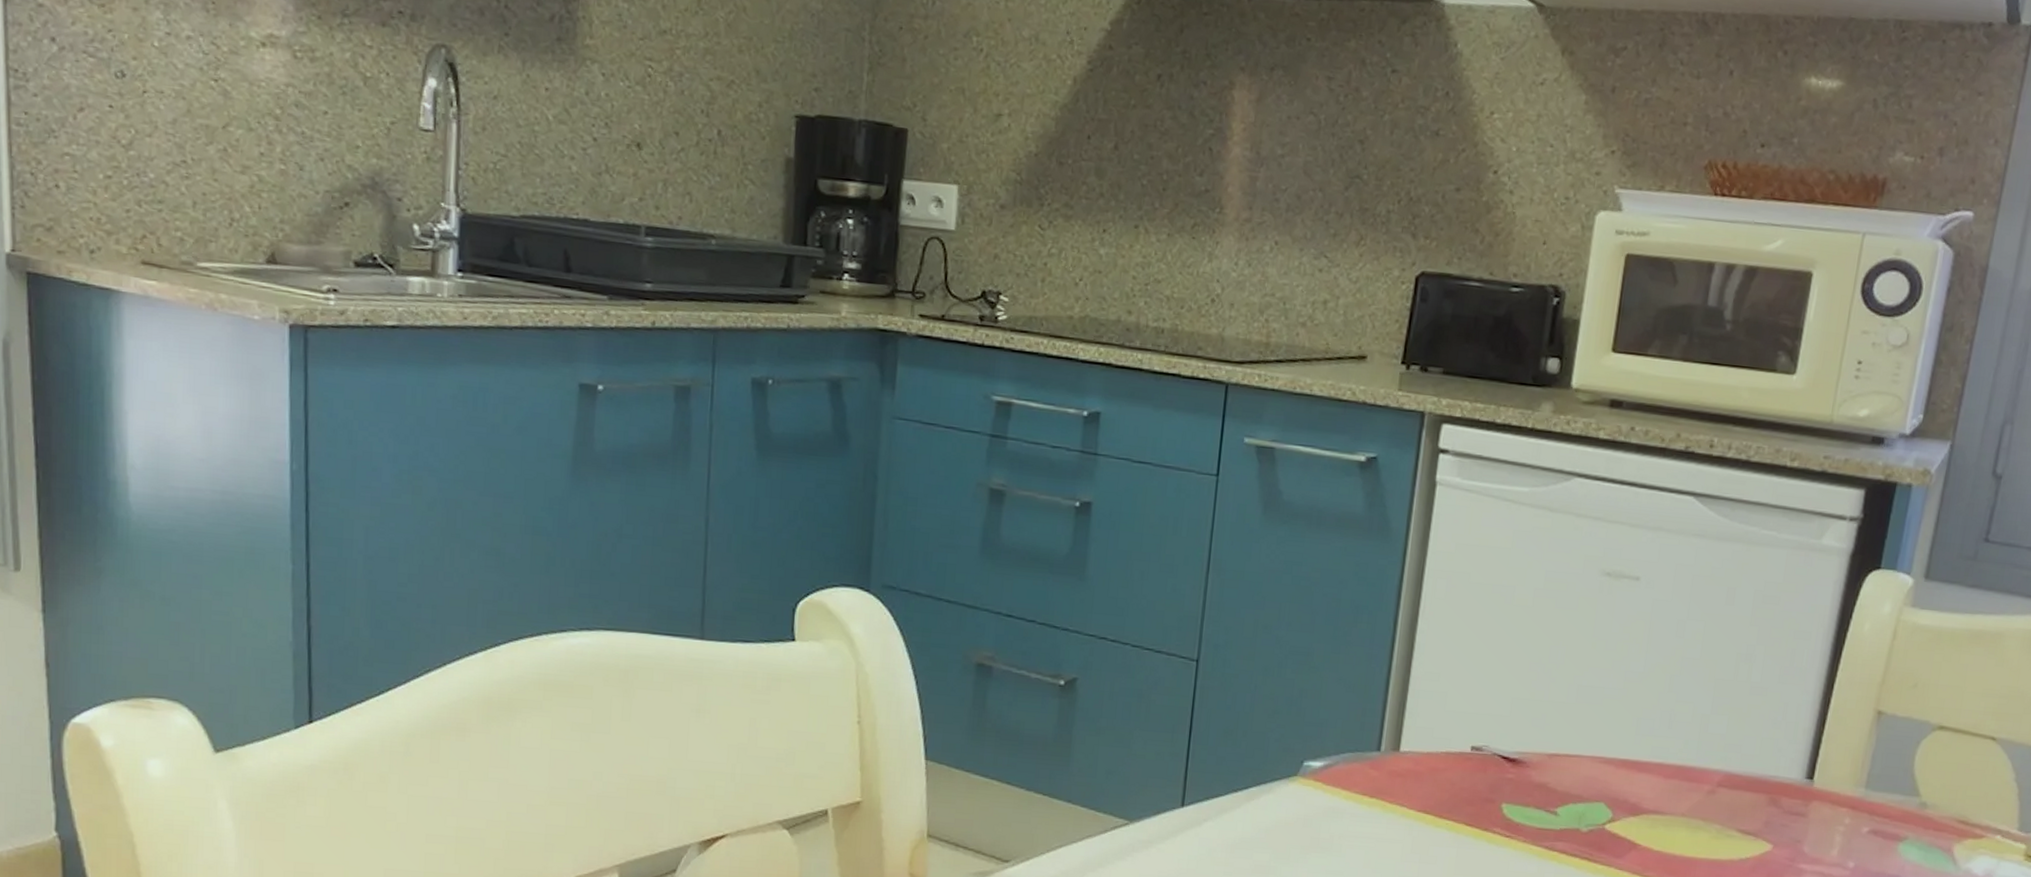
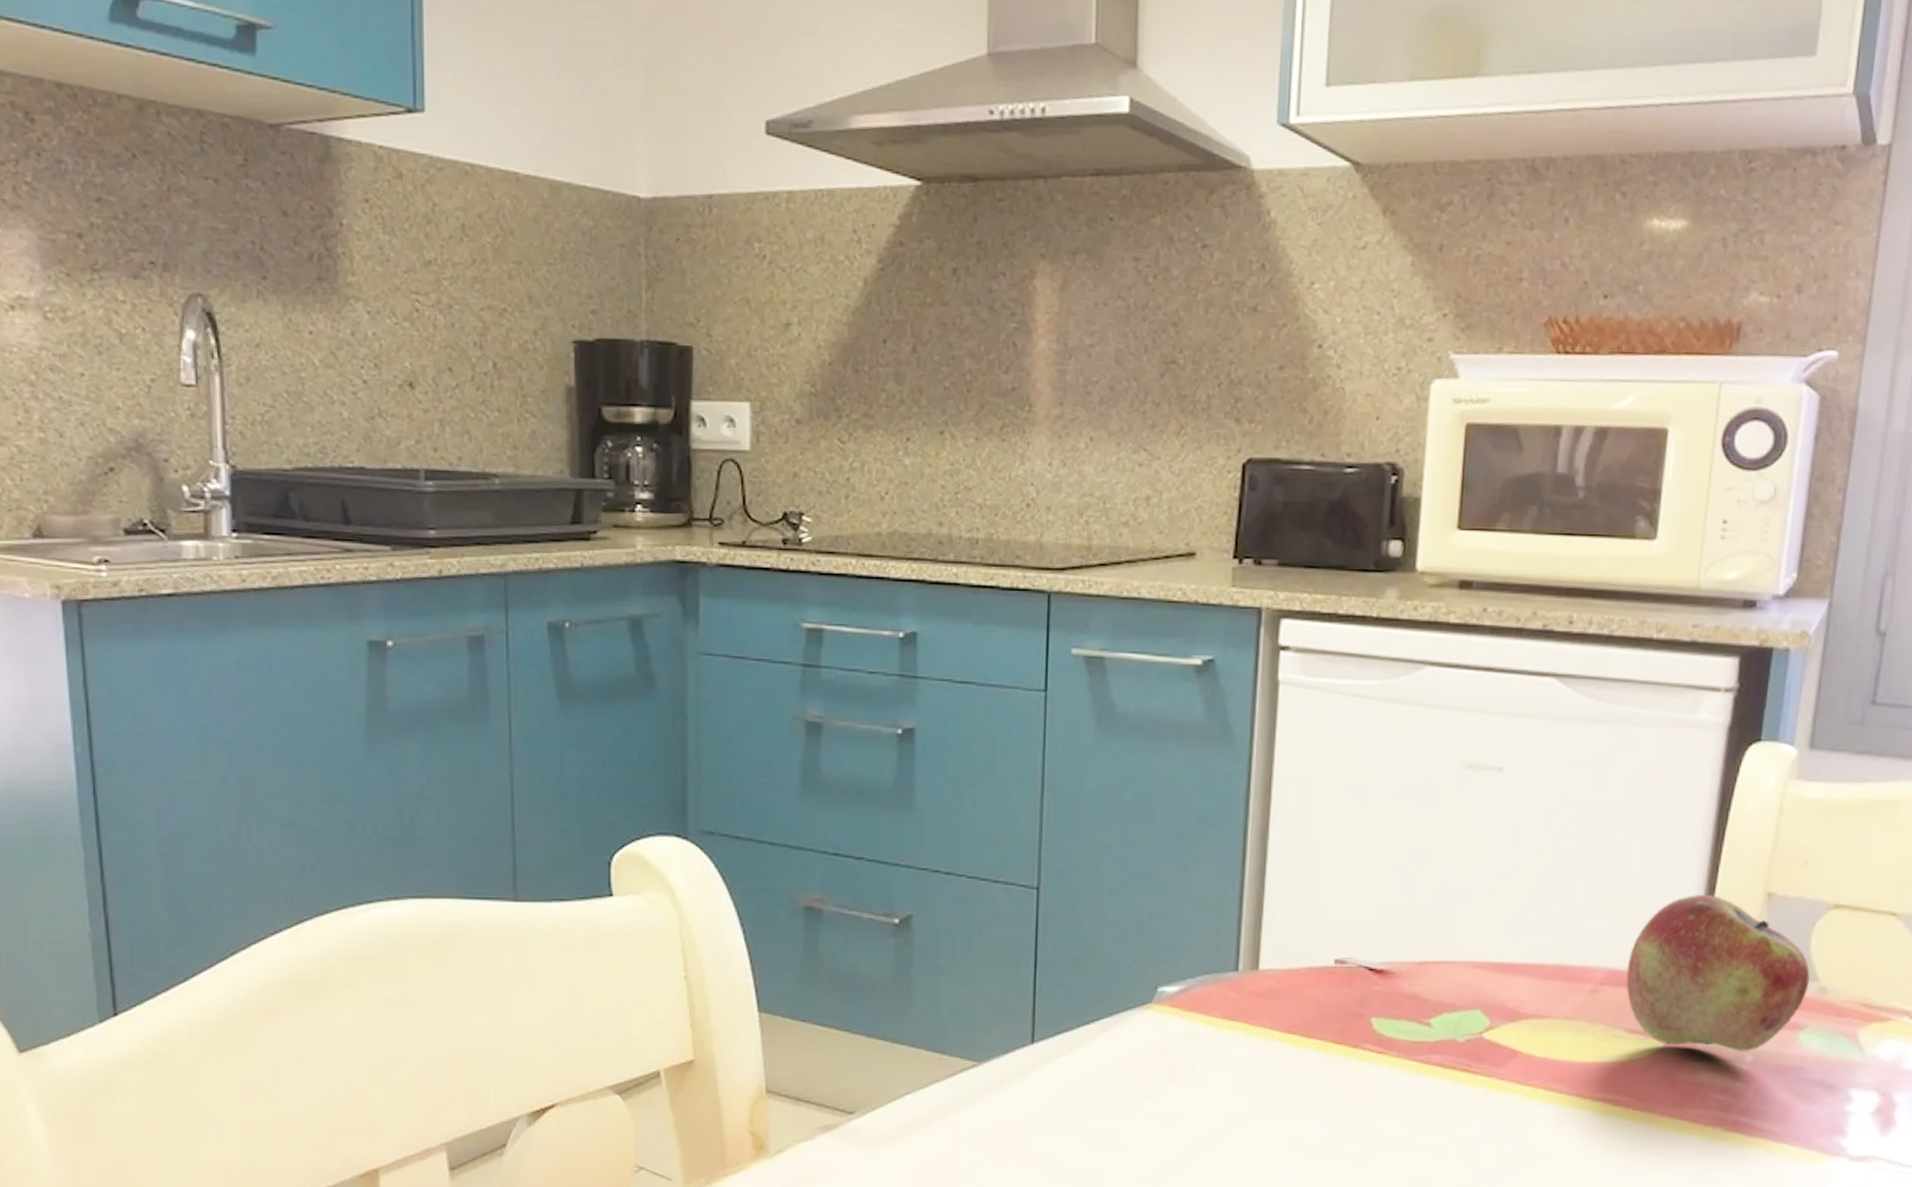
fruit: none [1741,707,1913,858] -> present [1625,894,1811,1052]

